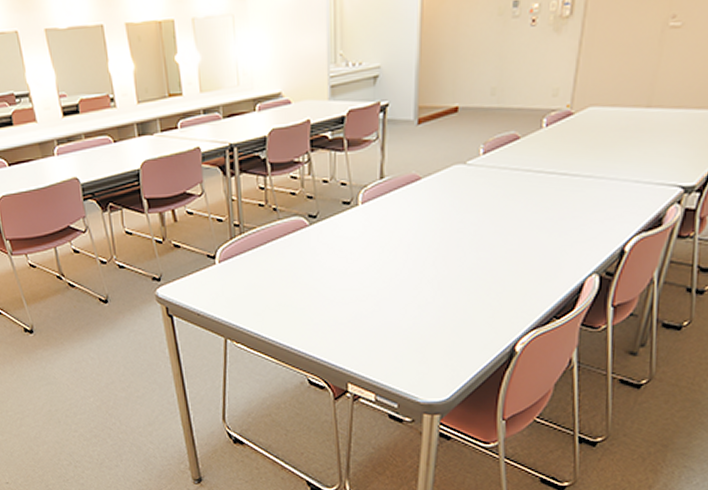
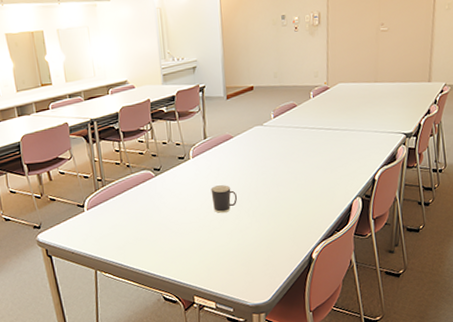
mug: none [383,243,418,280] -> present [211,185,237,213]

